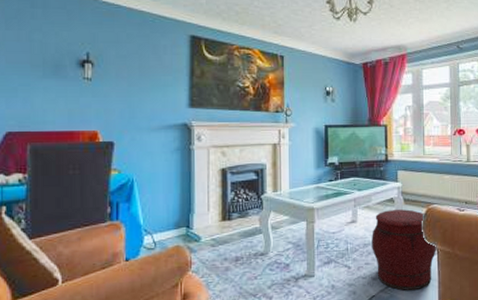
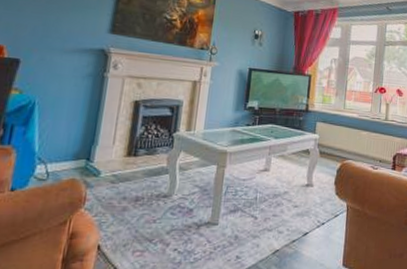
ottoman: present [372,209,437,291] -> none [281,161,348,248]

